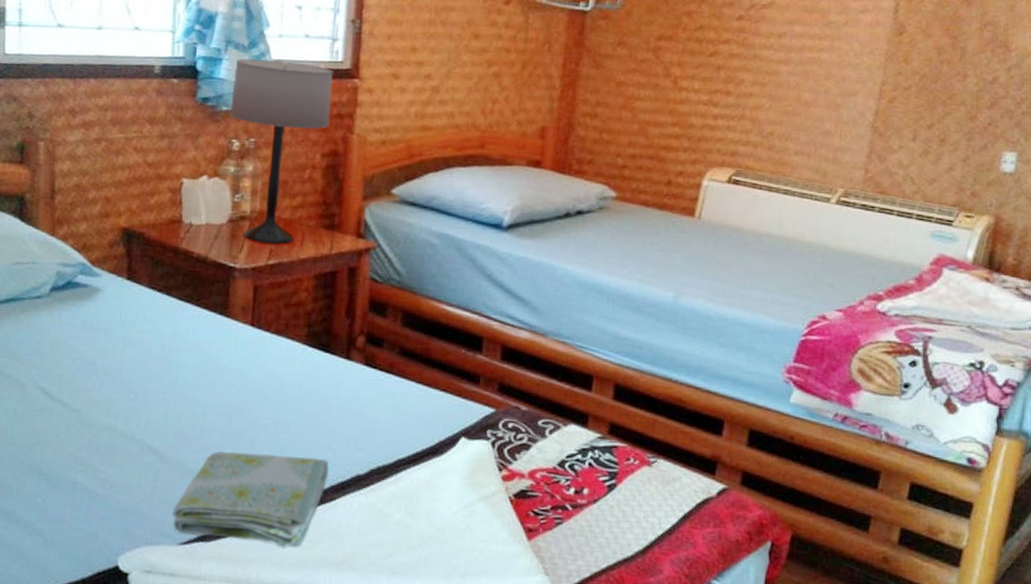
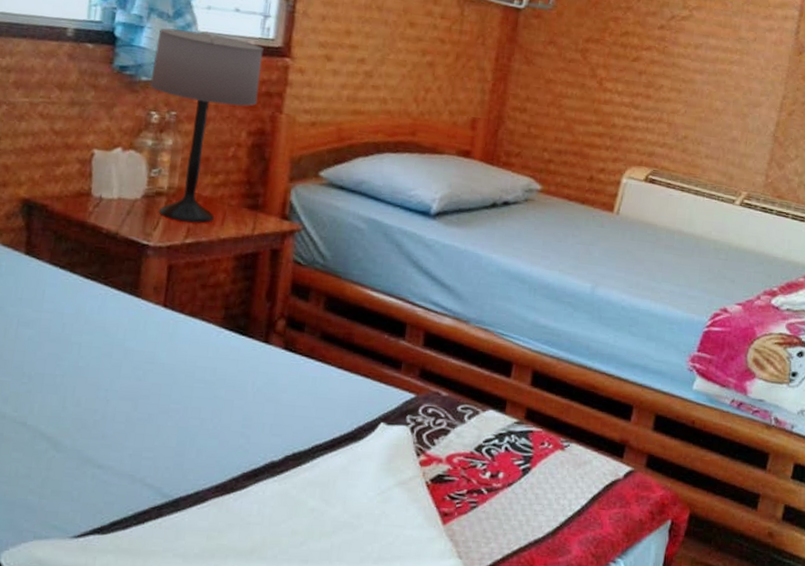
towel: present [172,451,329,547] -> none [65,438,242,538]

